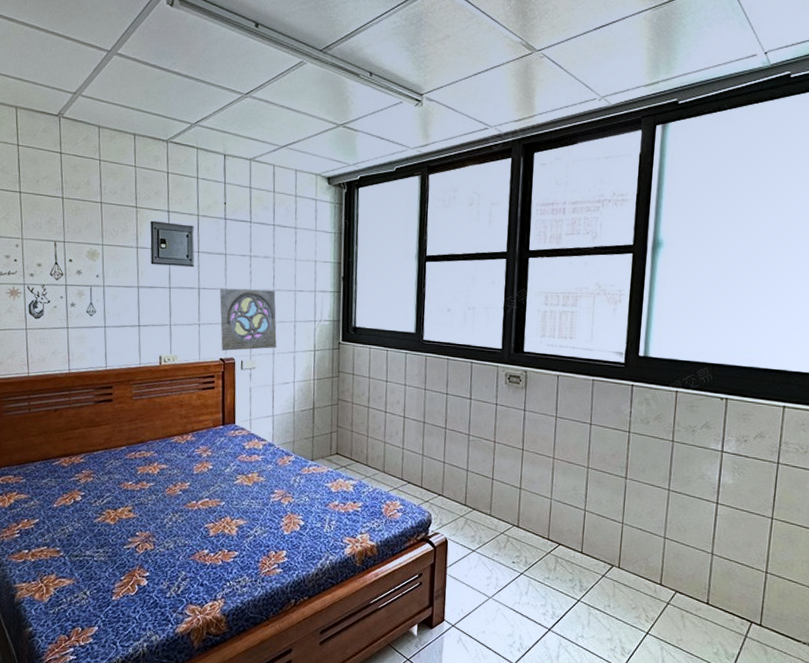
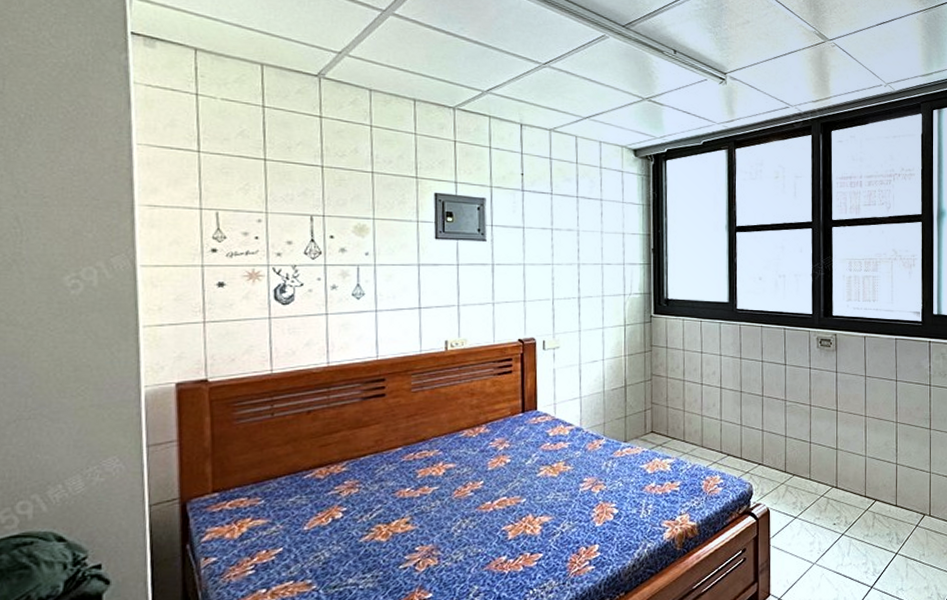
wall ornament: present [220,288,277,351] -> none [517,263,583,331]

